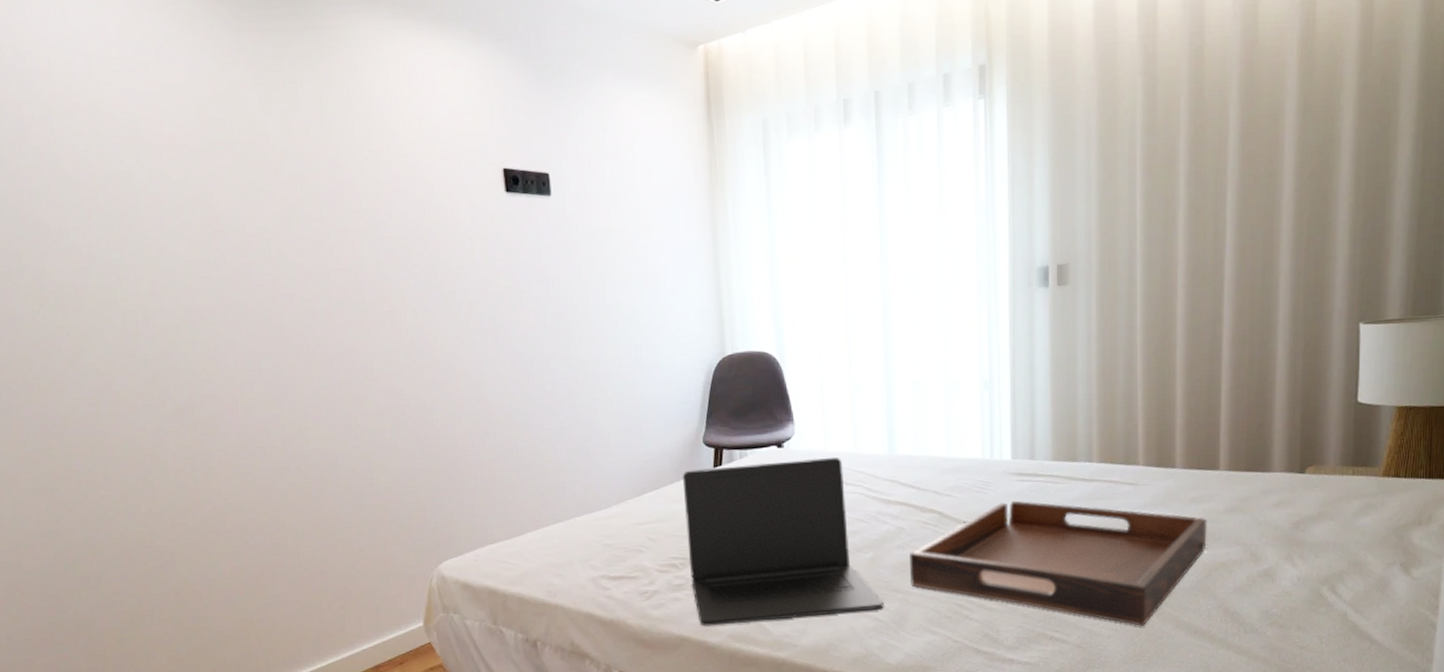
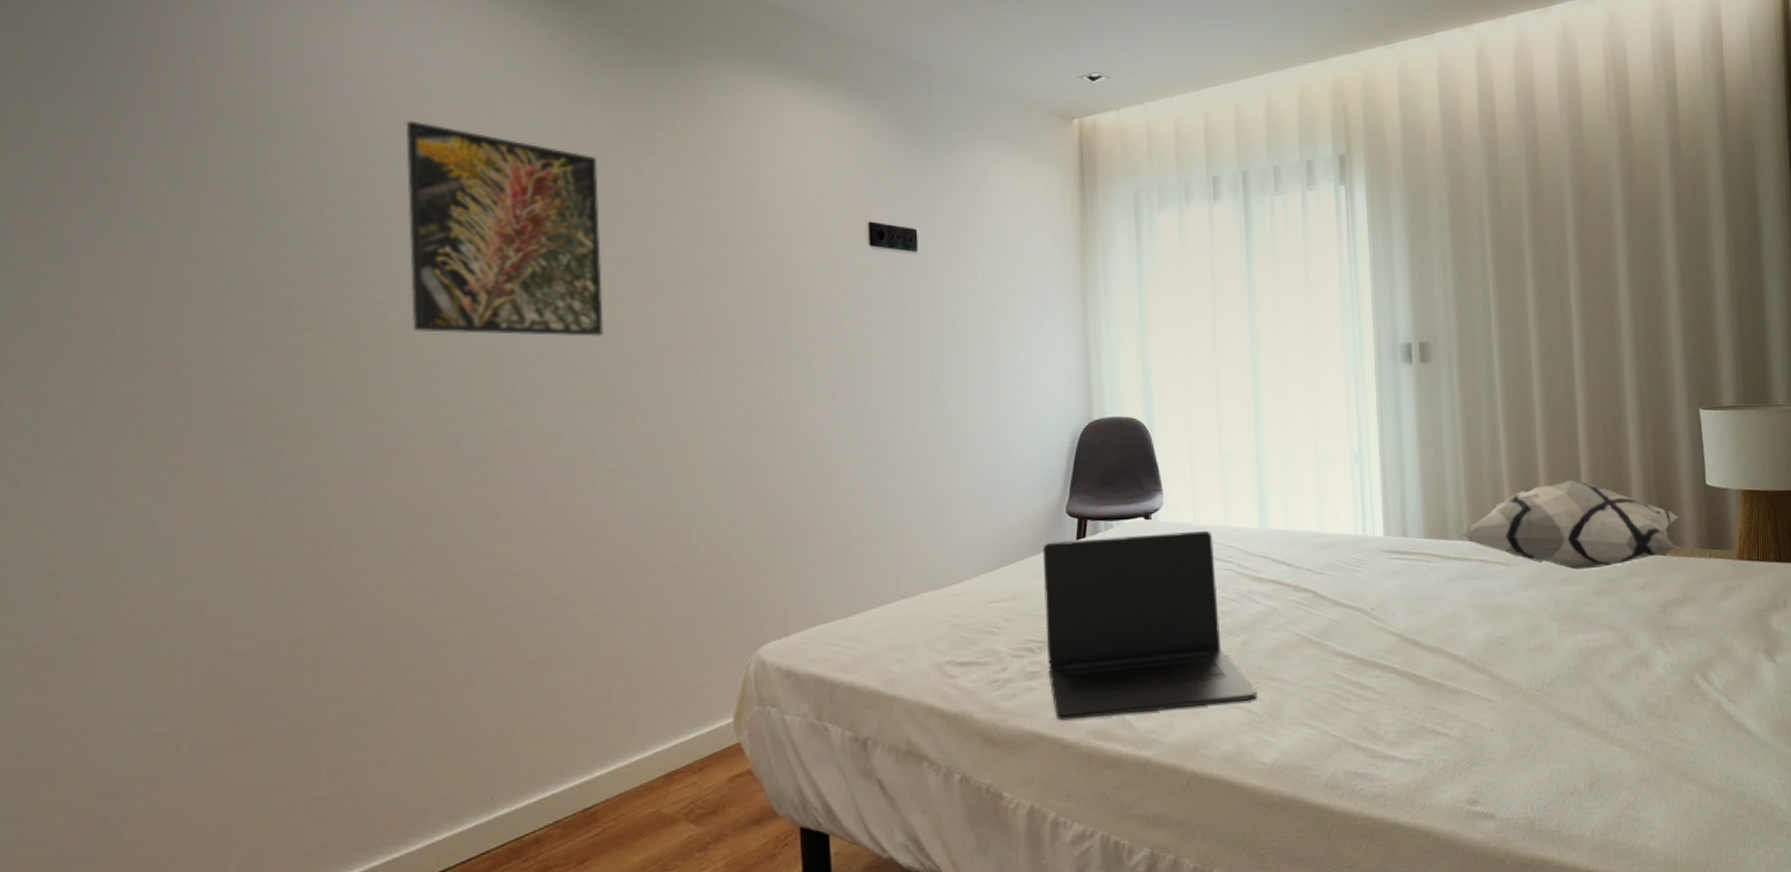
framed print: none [76,93,275,295] -> present [405,120,603,337]
serving tray: present [910,500,1207,626] -> none [1284,579,1580,718]
decorative pillow: none [1090,400,1323,489] -> present [1461,479,1679,570]

